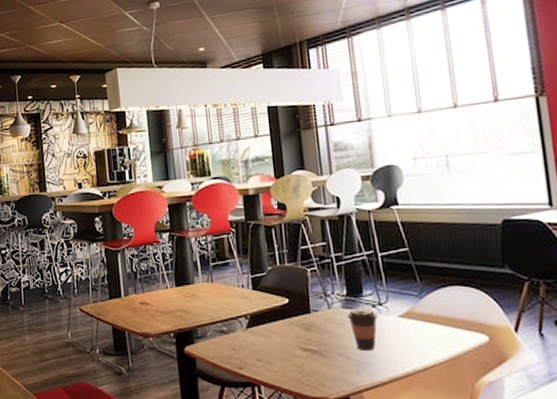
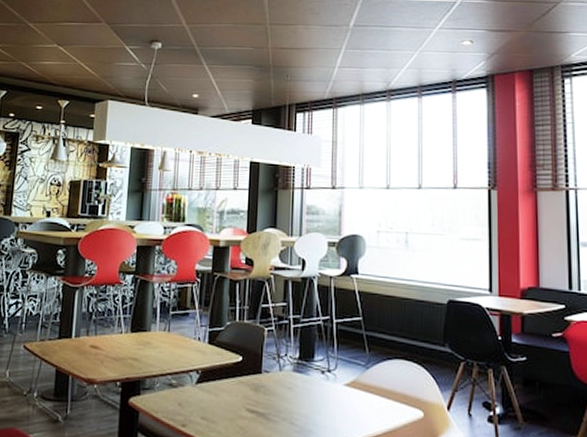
coffee cup: present [347,307,377,350] -> none [296,372,325,417]

